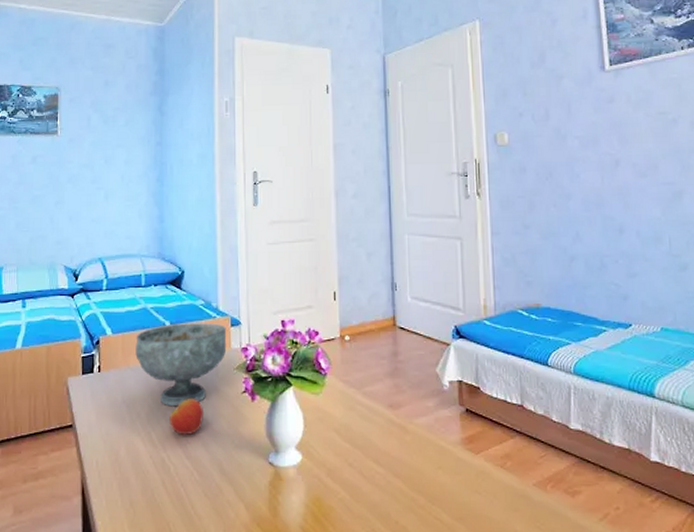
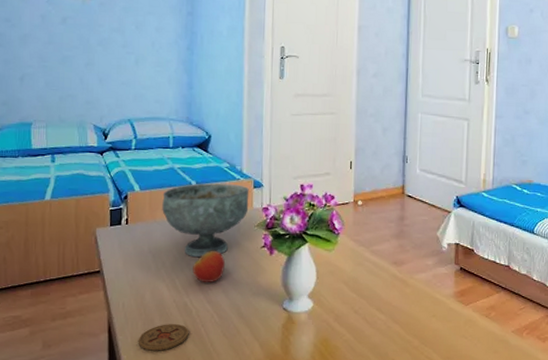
coaster: none [113,484,168,516] -> present [138,324,189,351]

